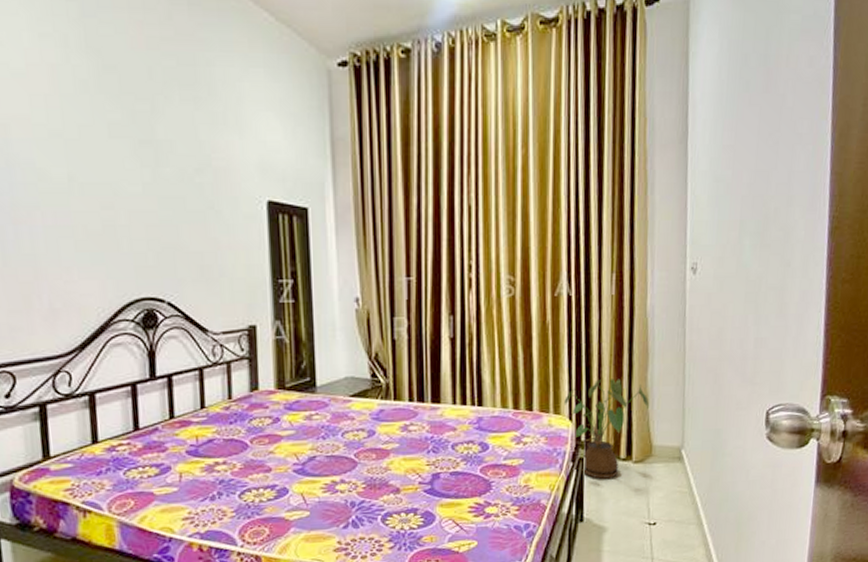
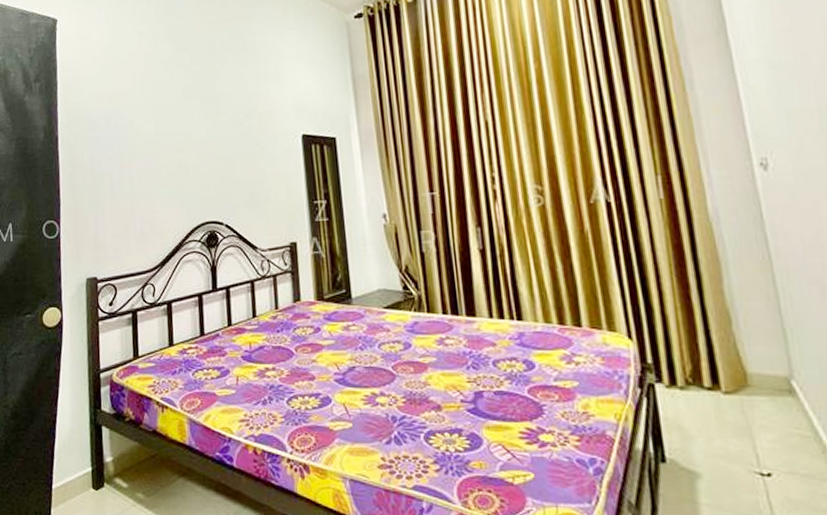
house plant: present [564,378,649,479] -> none [619,292,732,411]

